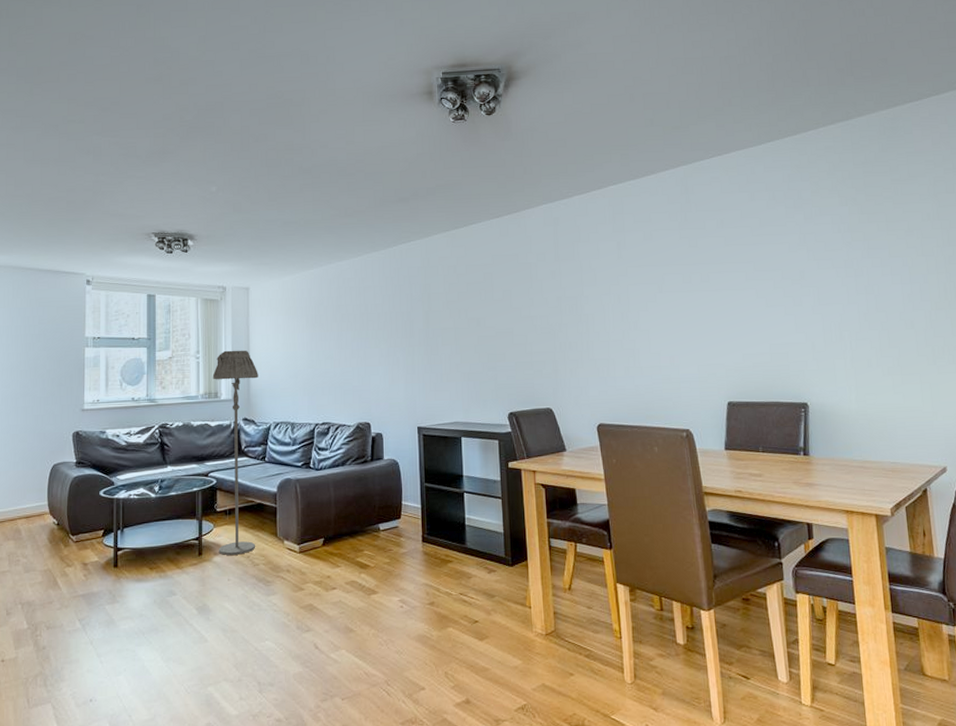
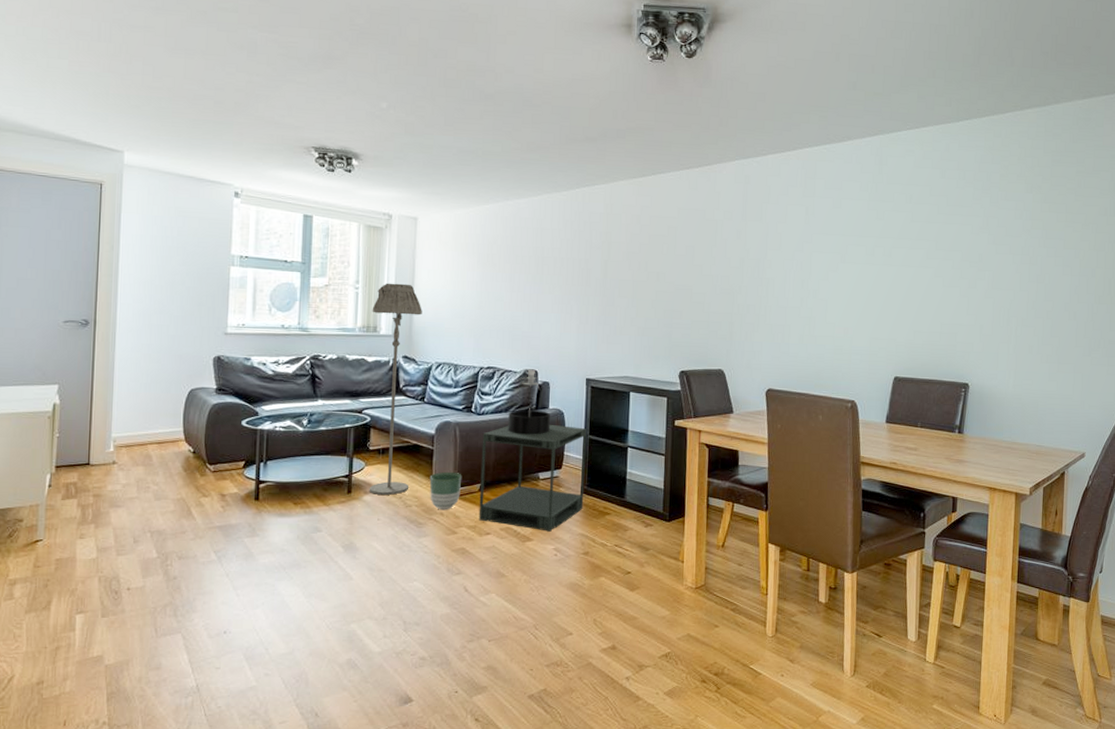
planter: none [274,528,306,567] -> present [429,471,462,510]
side table: none [322,475,425,583] -> present [478,425,587,532]
table lamp: none [340,422,387,487] -> present [505,369,554,435]

